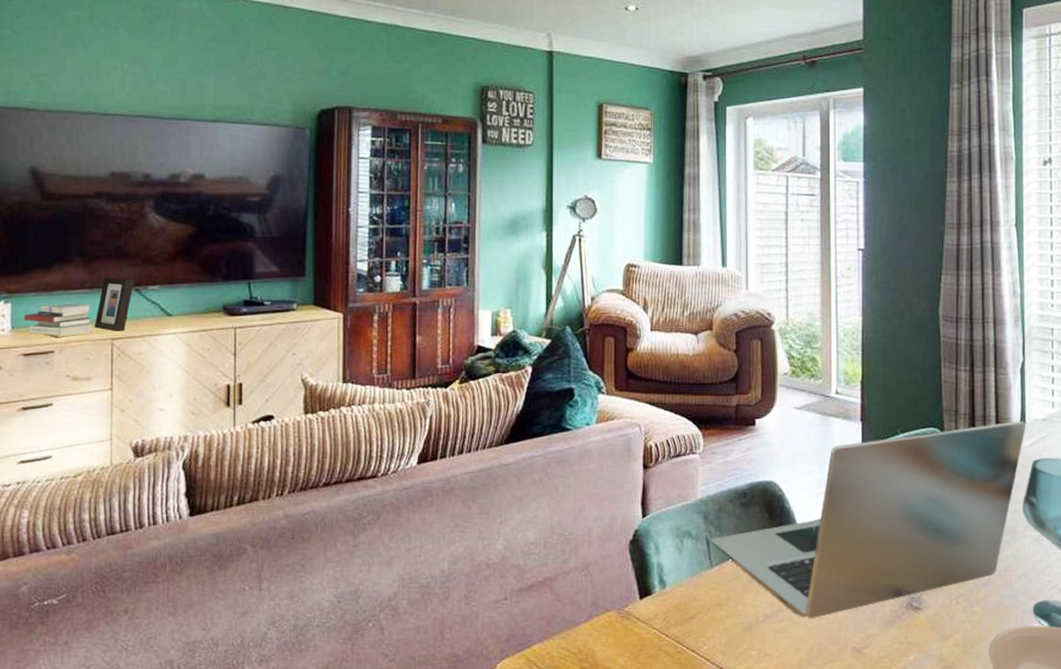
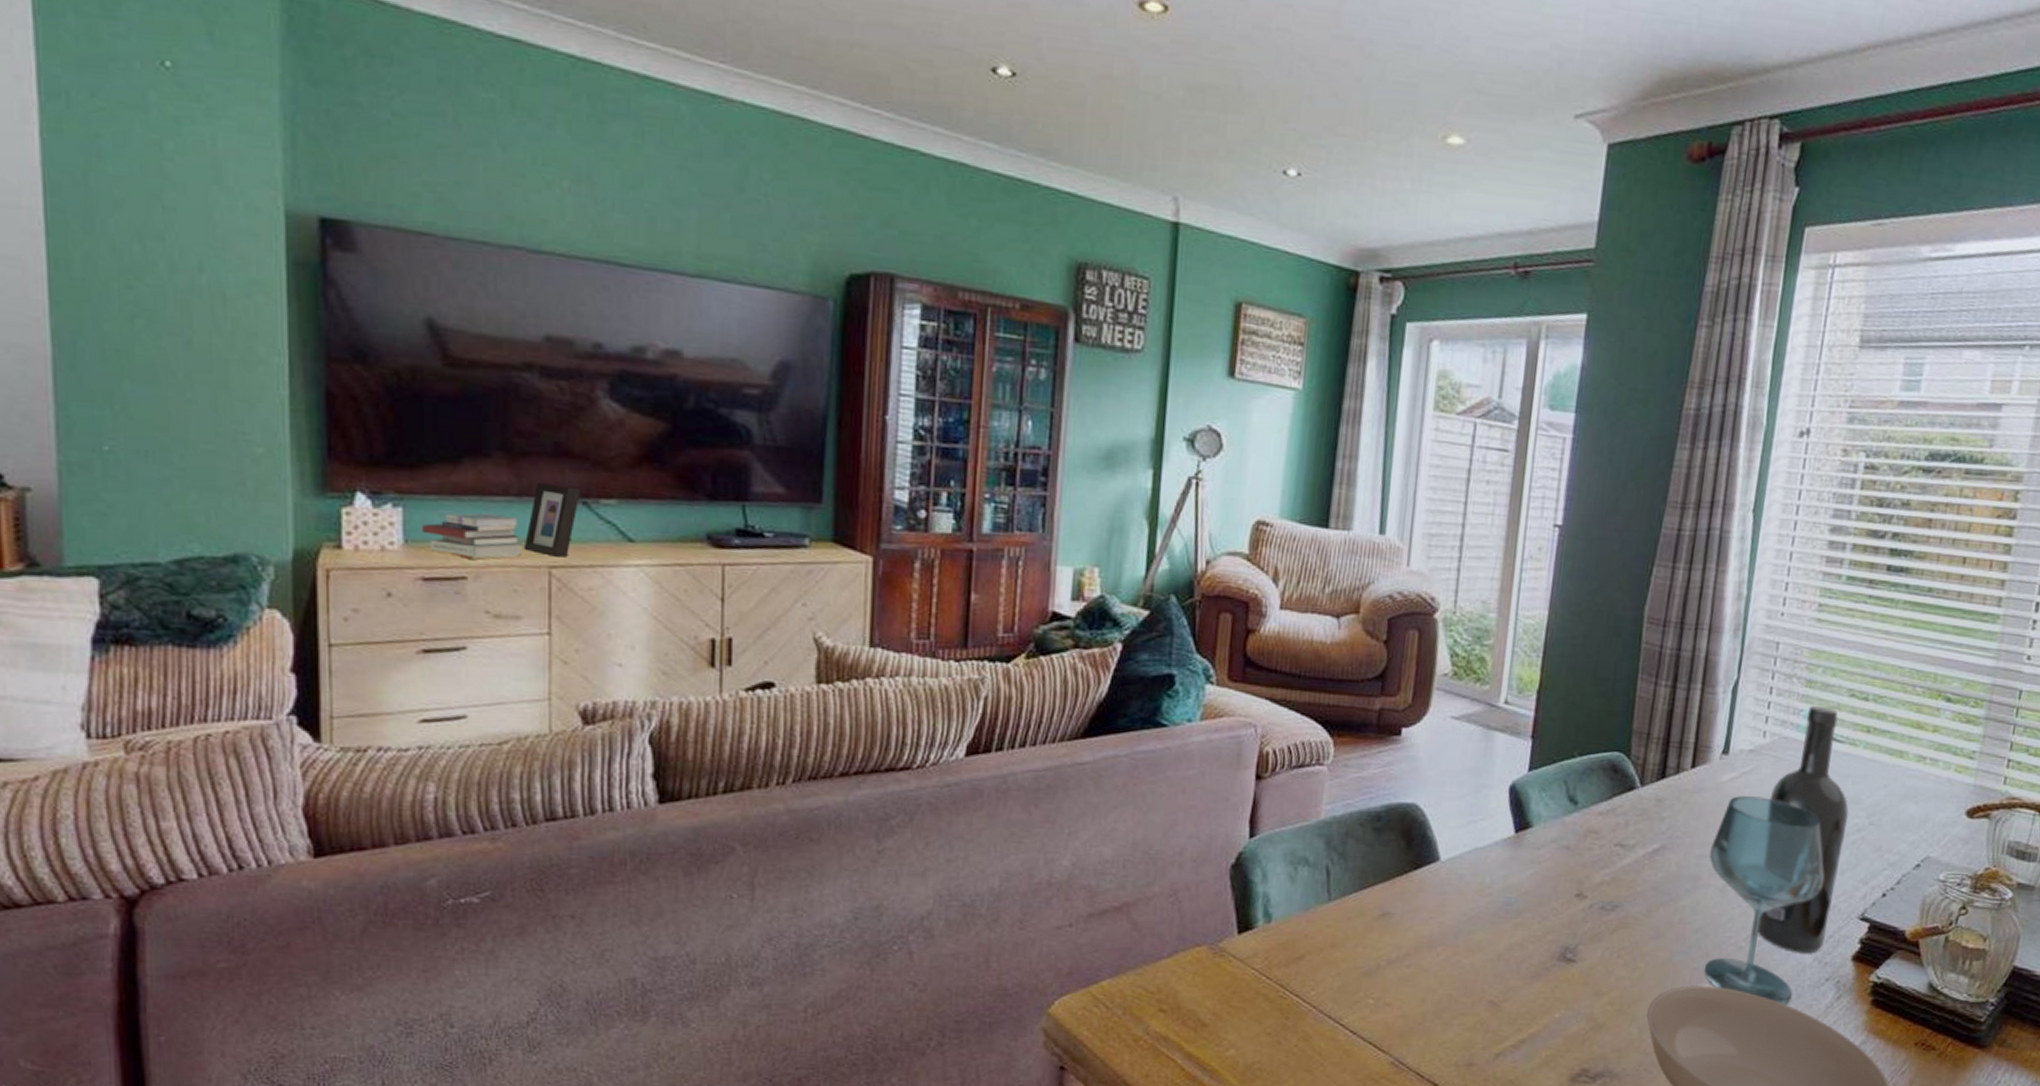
laptop: present [710,421,1027,619] -> none [1331,750,1730,967]

